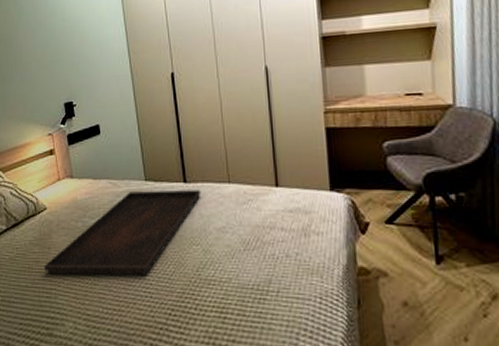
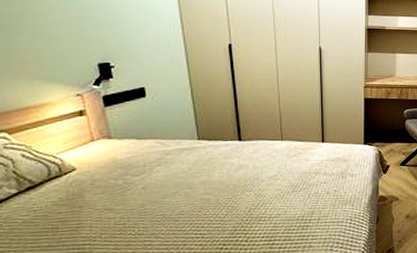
serving tray: present [43,190,201,275] -> none [73,146,256,232]

